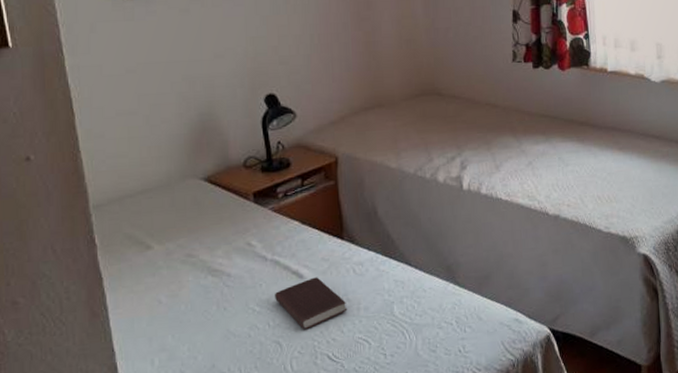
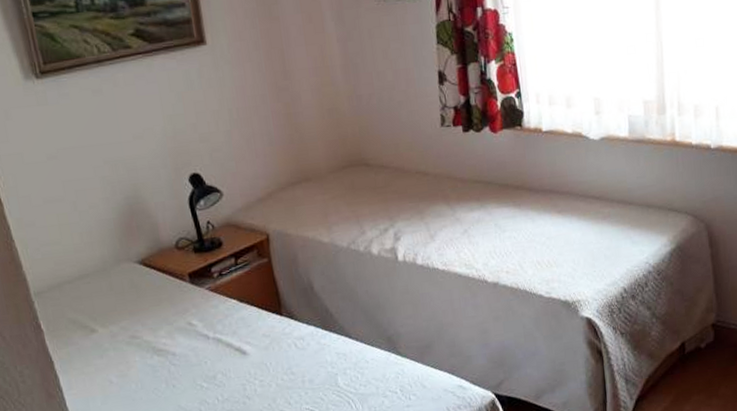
book: present [275,277,348,330] -> none [220,353,293,403]

